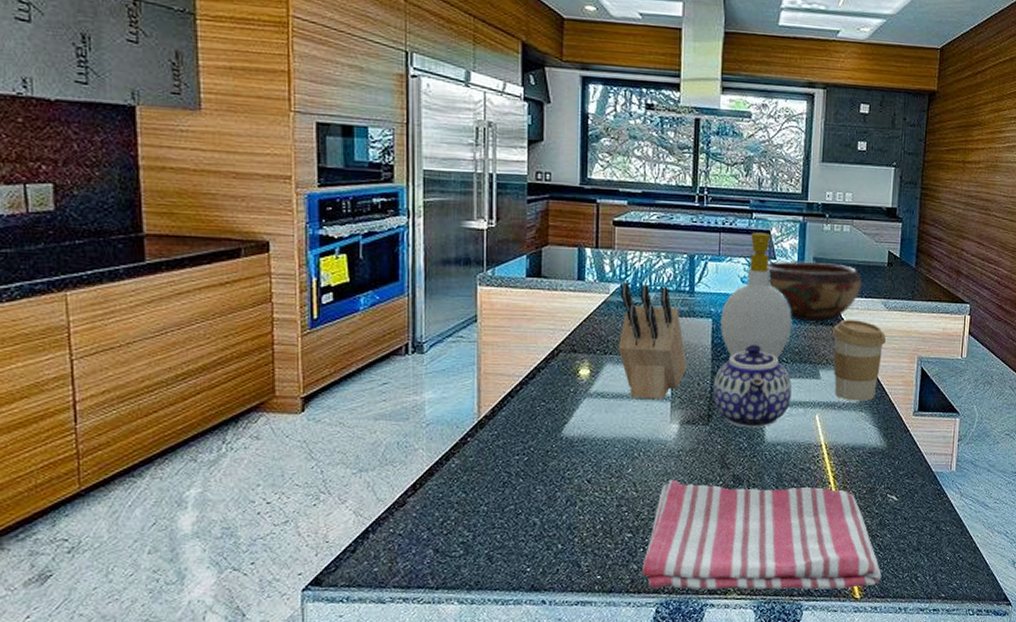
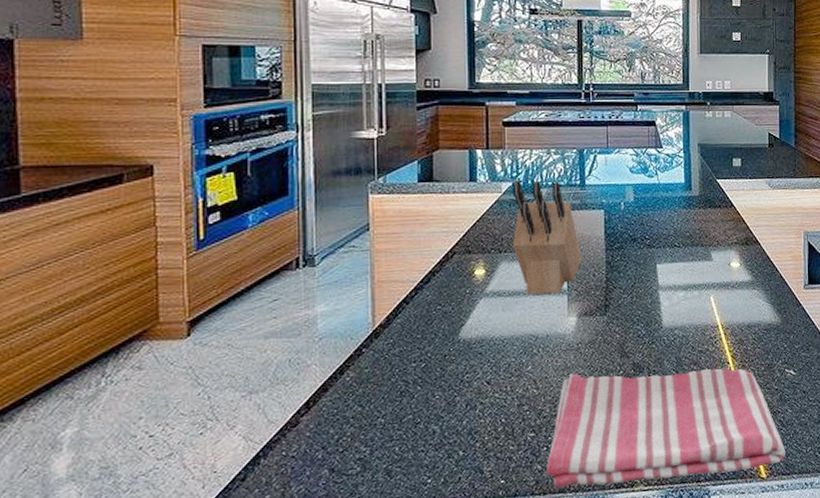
teapot: present [713,344,792,428] -> none [608,231,685,315]
soap bottle: present [721,232,793,359] -> none [613,123,682,245]
decorative bowl: present [767,261,862,321] -> none [654,148,746,205]
coffee cup: present [833,320,886,401] -> none [721,200,772,280]

